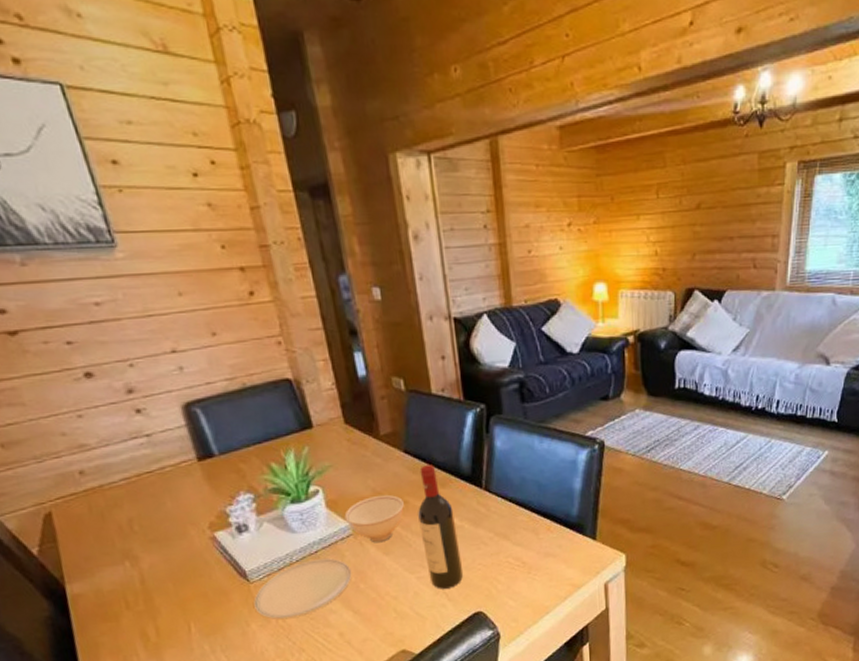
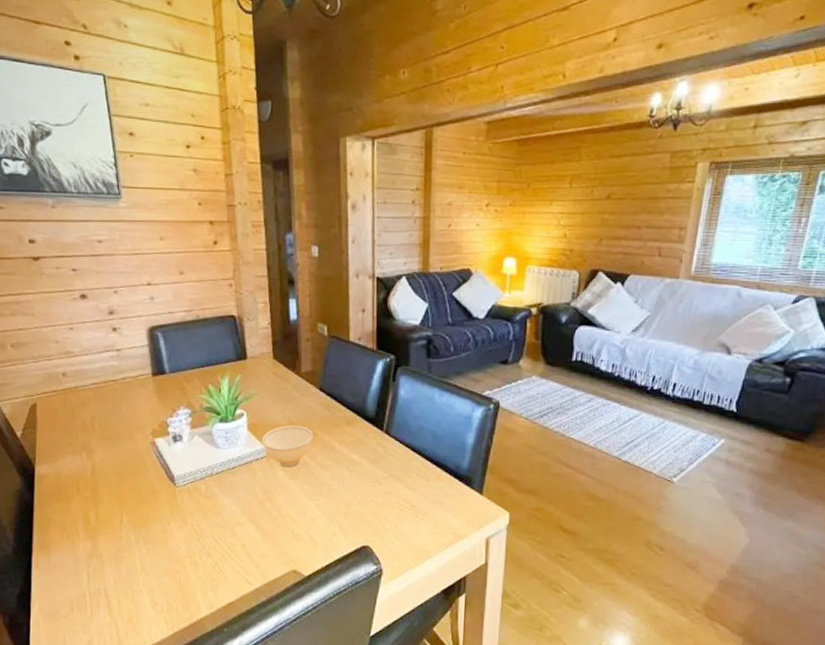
plate: present [254,558,352,620] -> none [176,474,261,524]
wine bottle: present [418,465,464,589] -> none [324,403,357,519]

